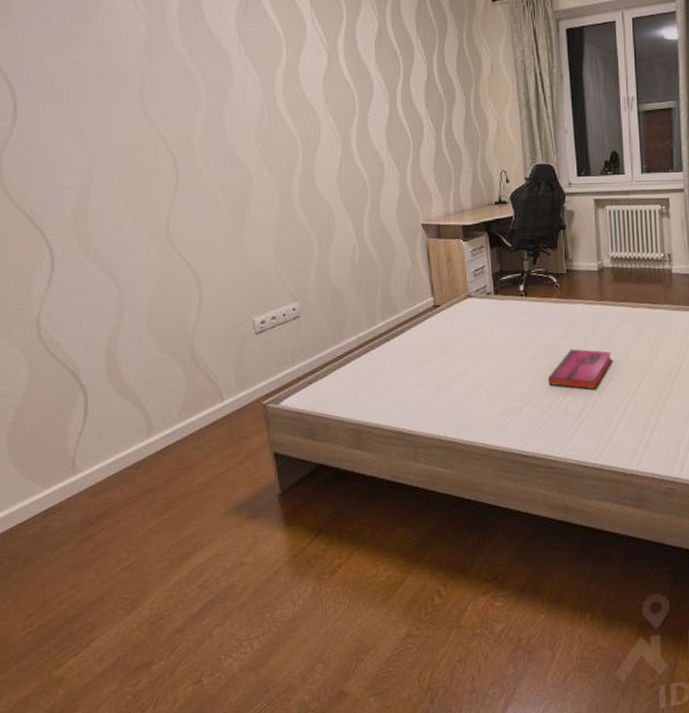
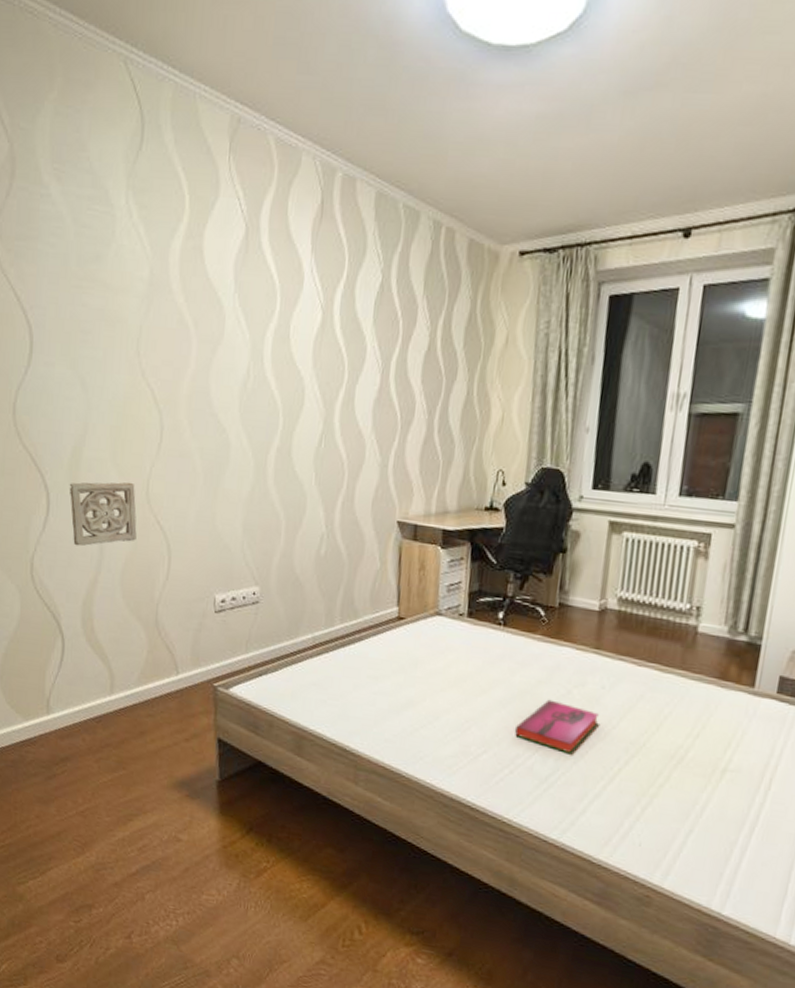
wall ornament: none [76,225,161,297] -> present [69,482,137,547]

